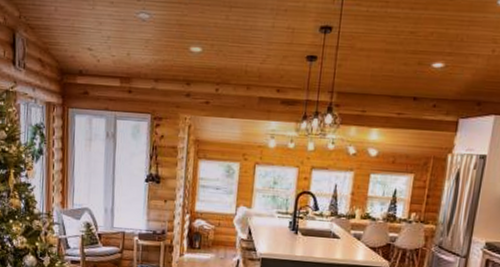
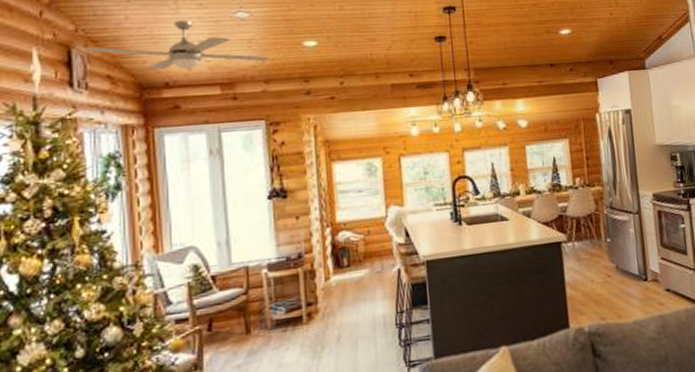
electric fan: none [24,16,162,62] -> present [83,20,270,70]

